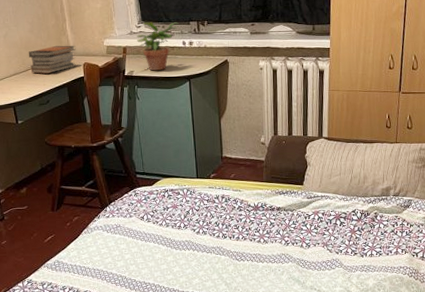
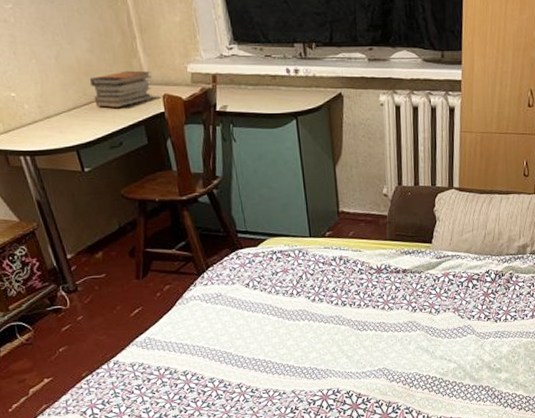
potted plant: present [137,22,179,71] -> none [228,42,280,106]

